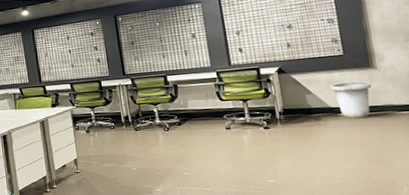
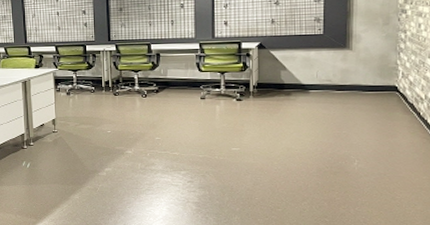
trash can: present [330,81,372,119] -> none [305,61,345,96]

